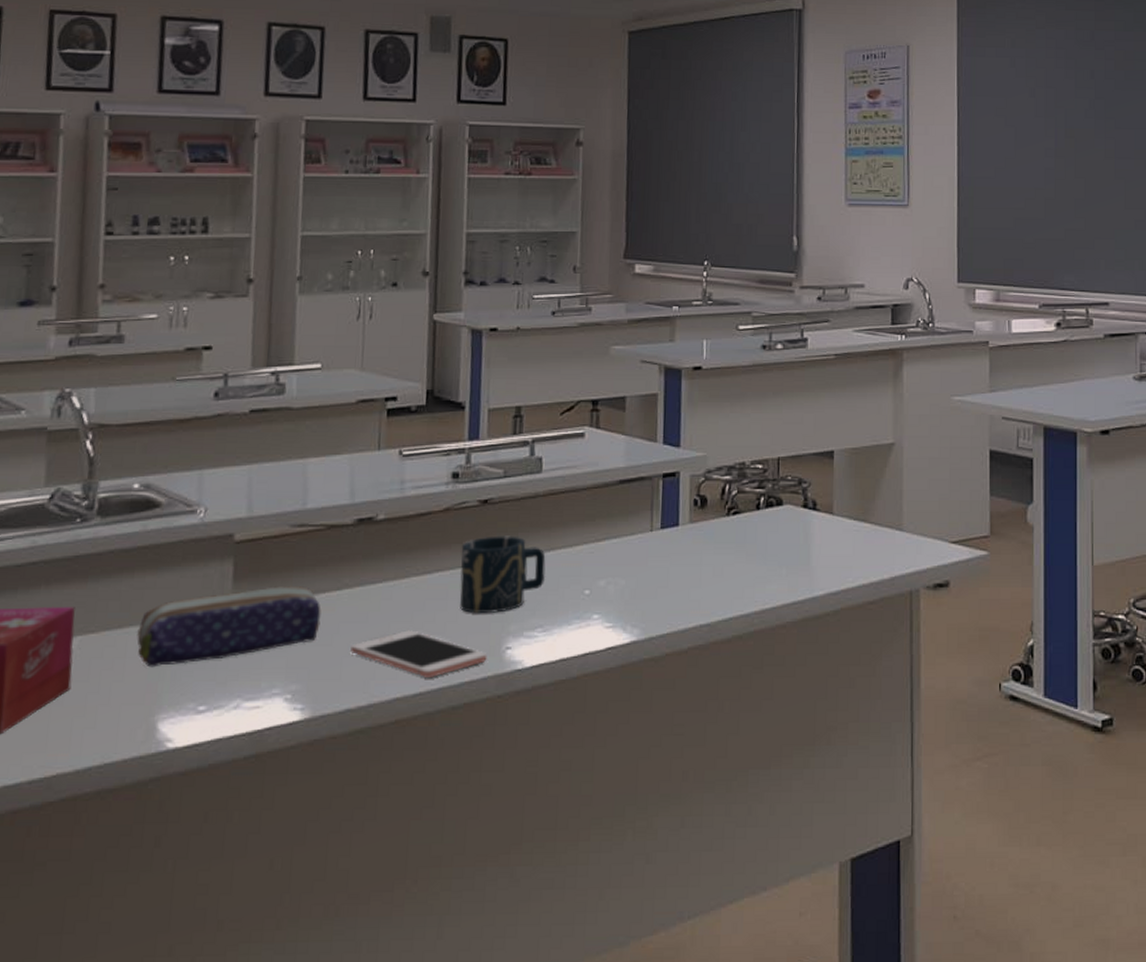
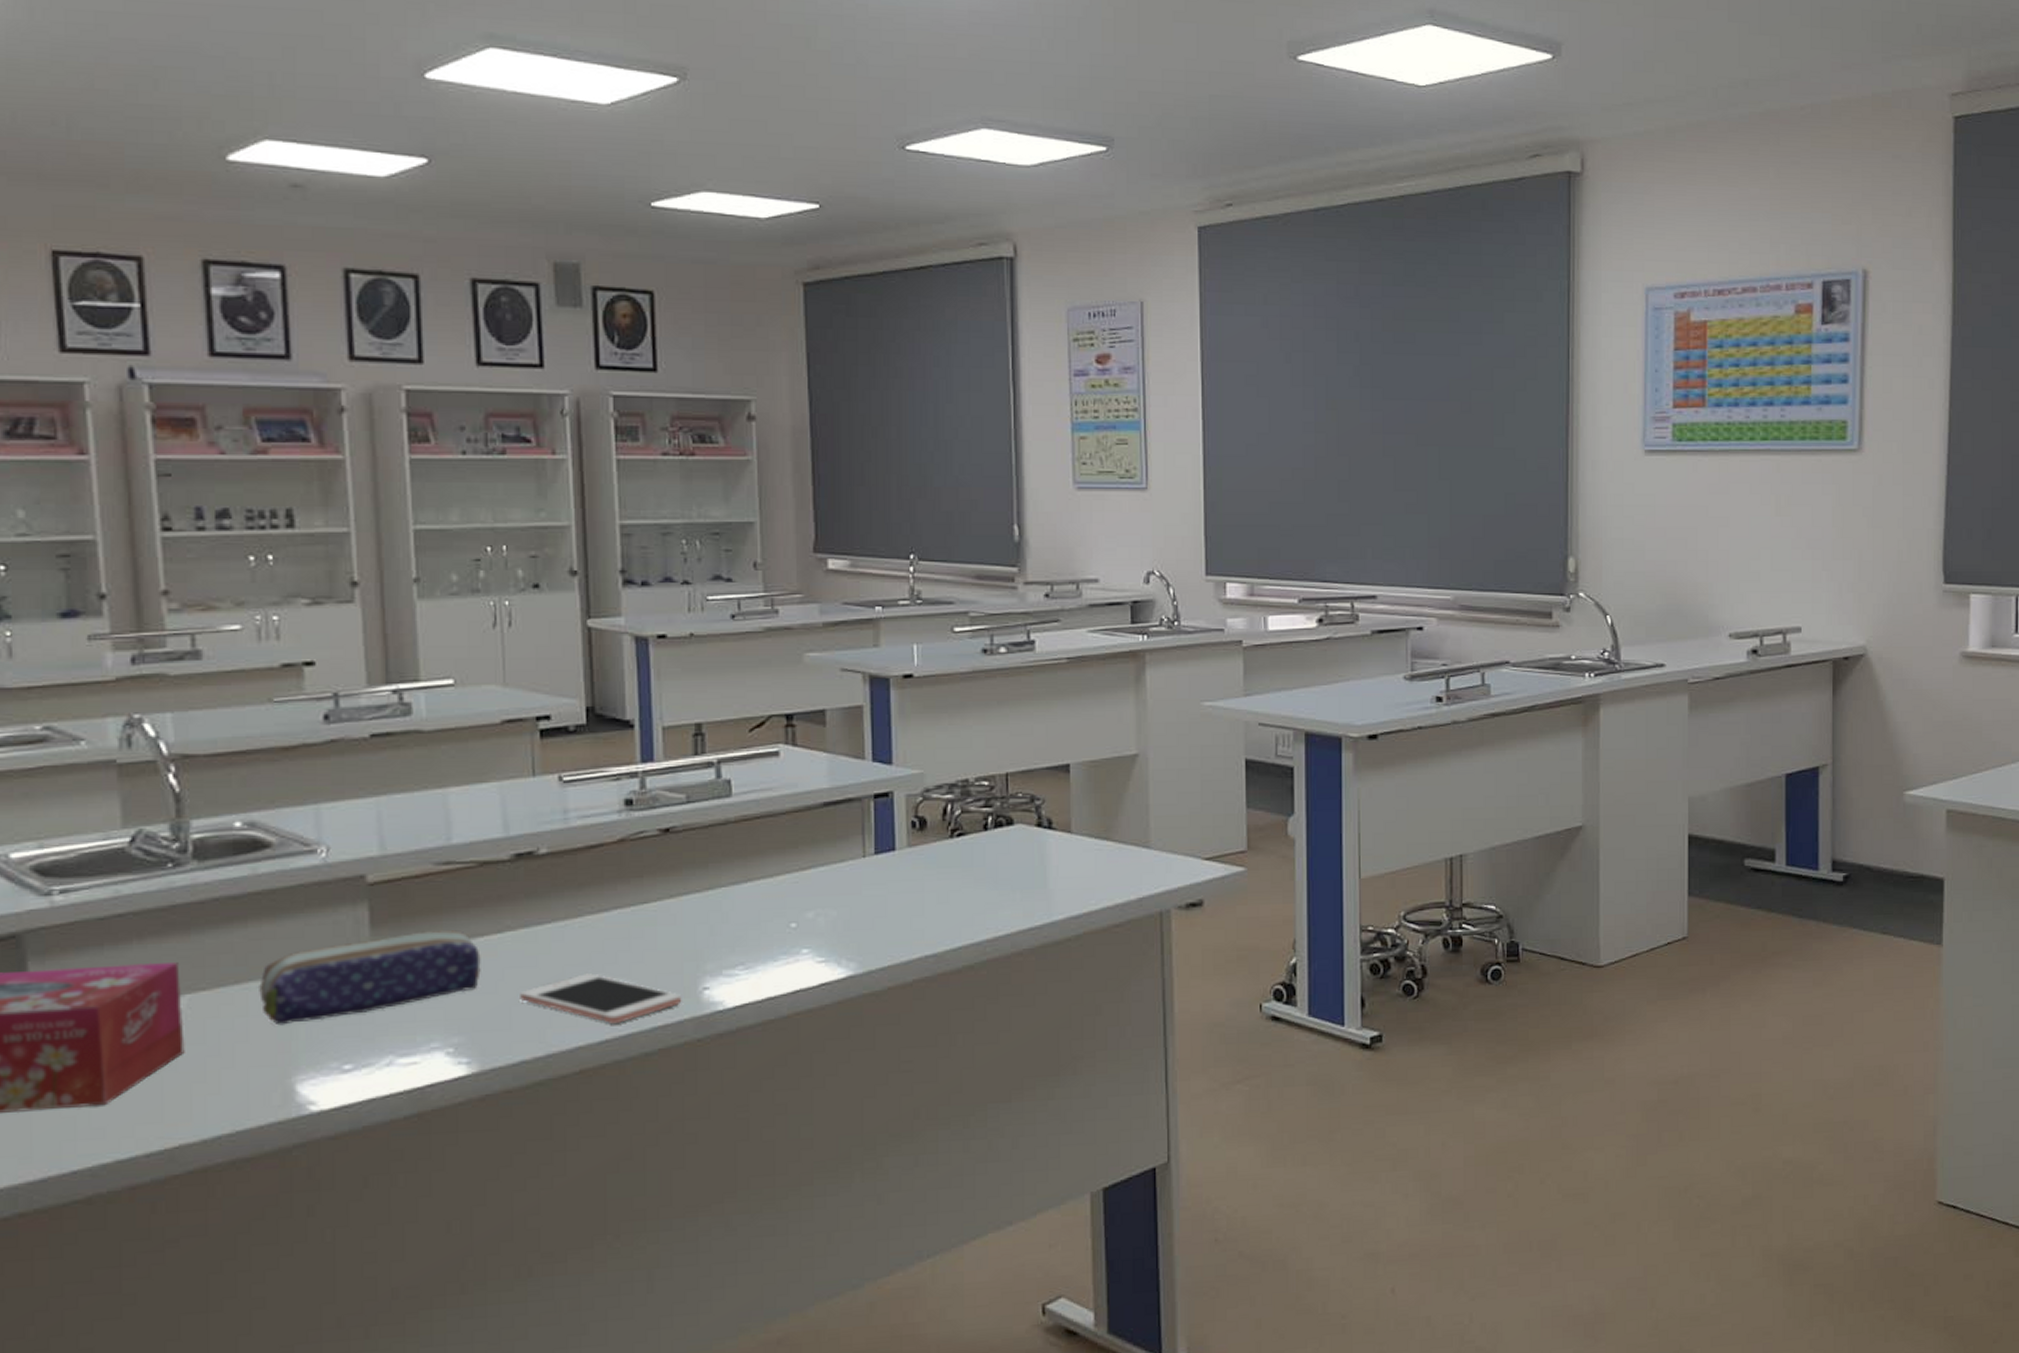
cup: present [459,536,546,613] -> none [642,867,745,952]

